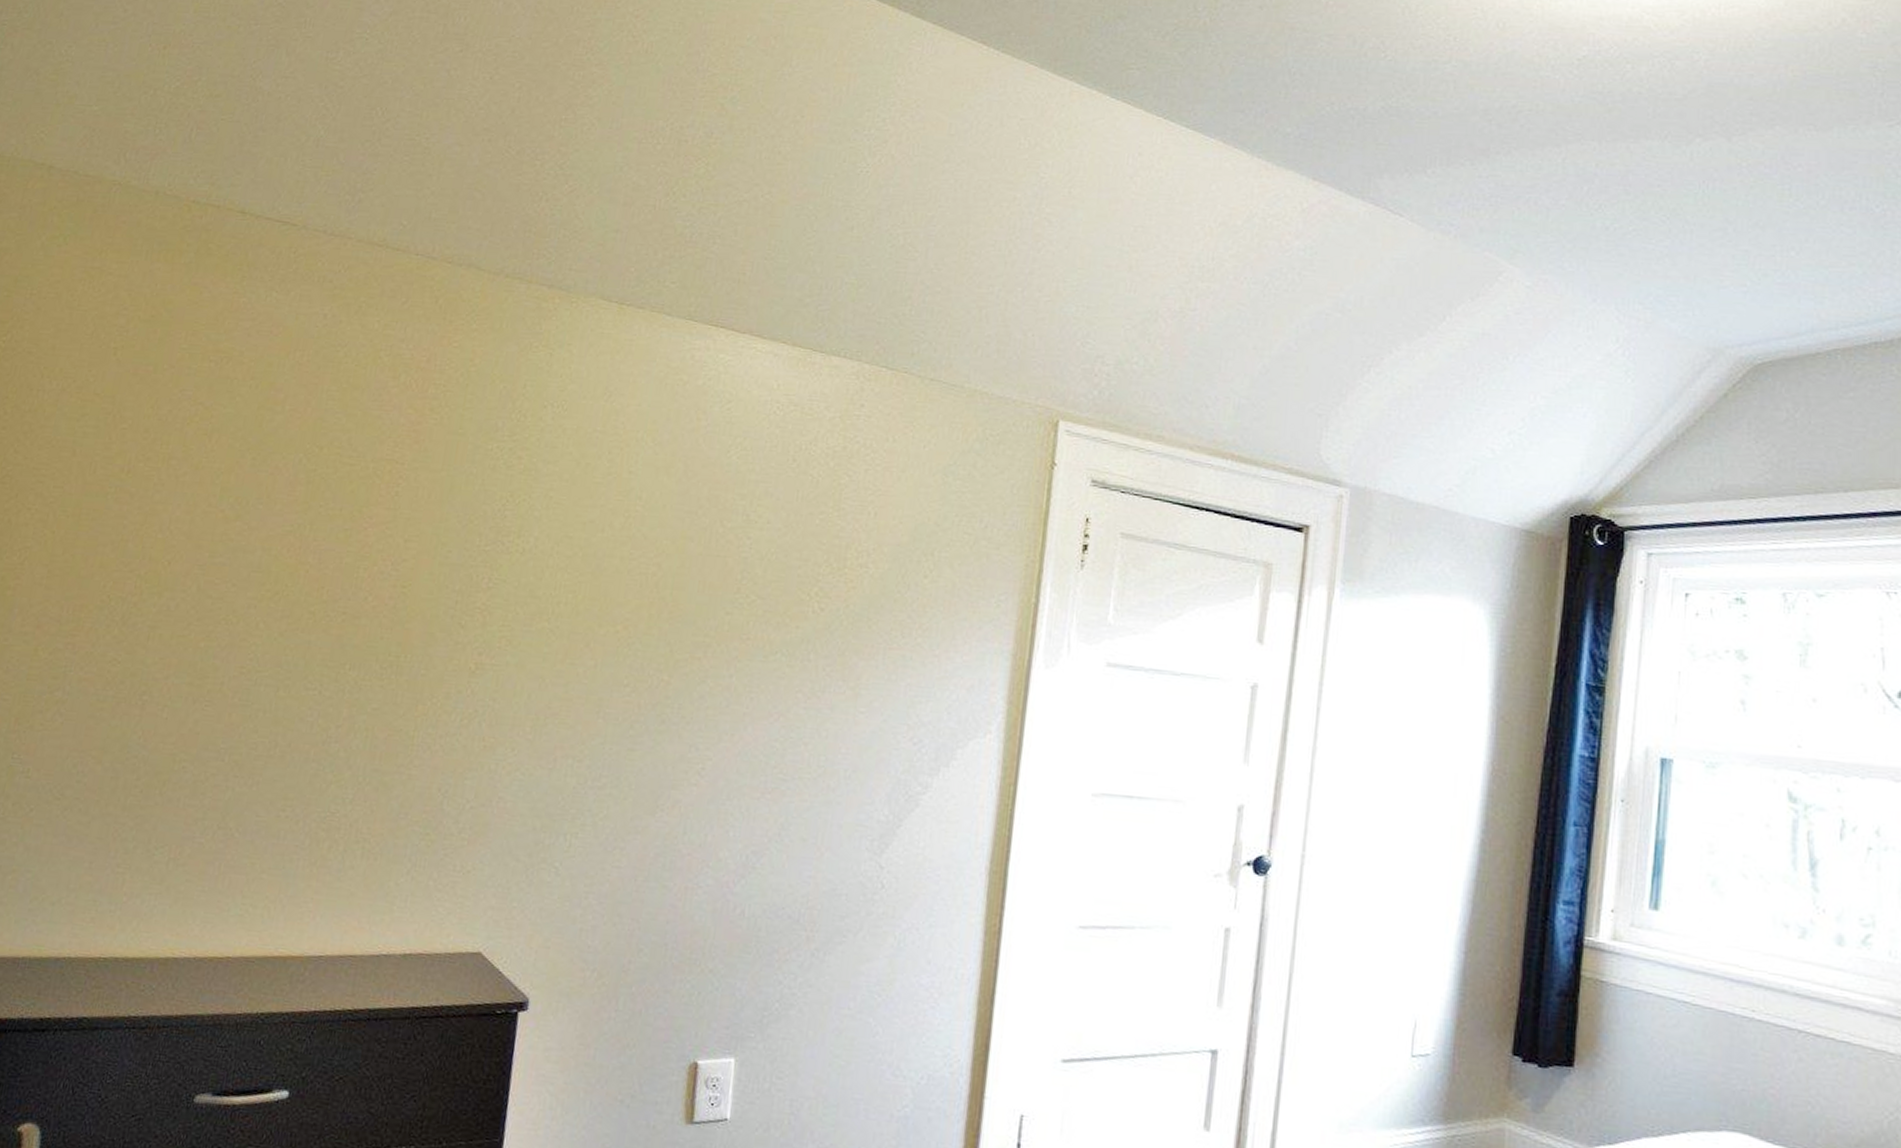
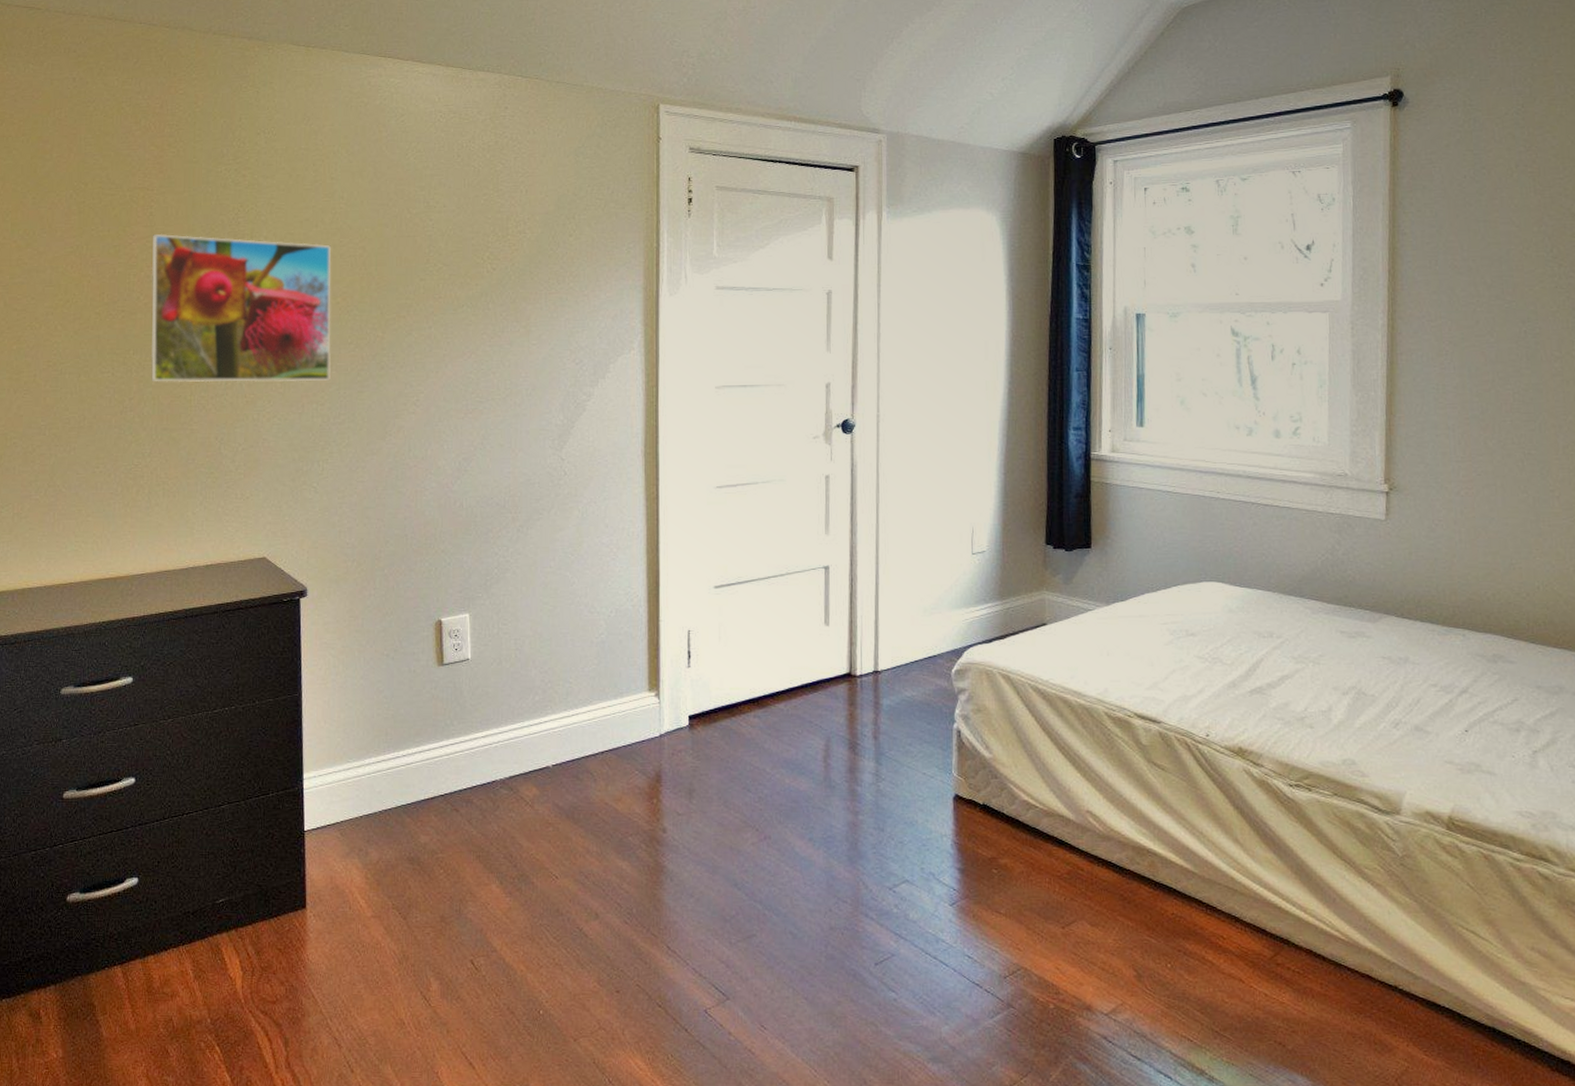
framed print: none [367,519,617,731] -> present [150,233,332,383]

